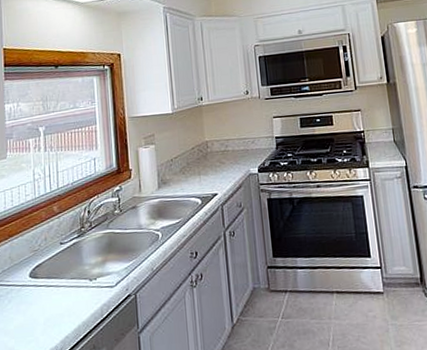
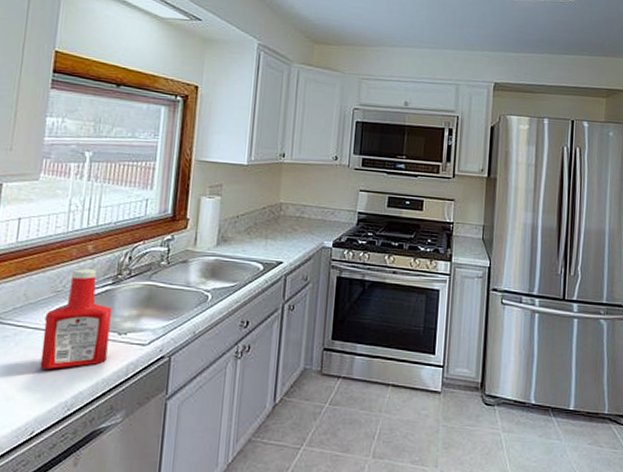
ketchup bottle: none [28,227,83,320] -> present [40,269,112,369]

